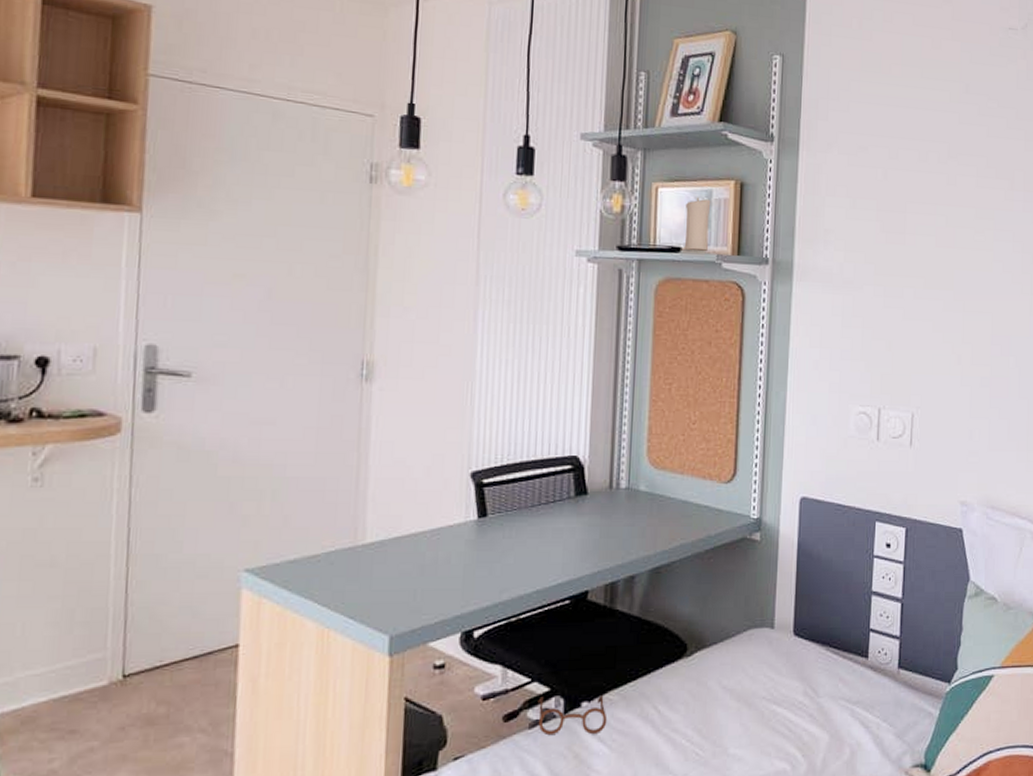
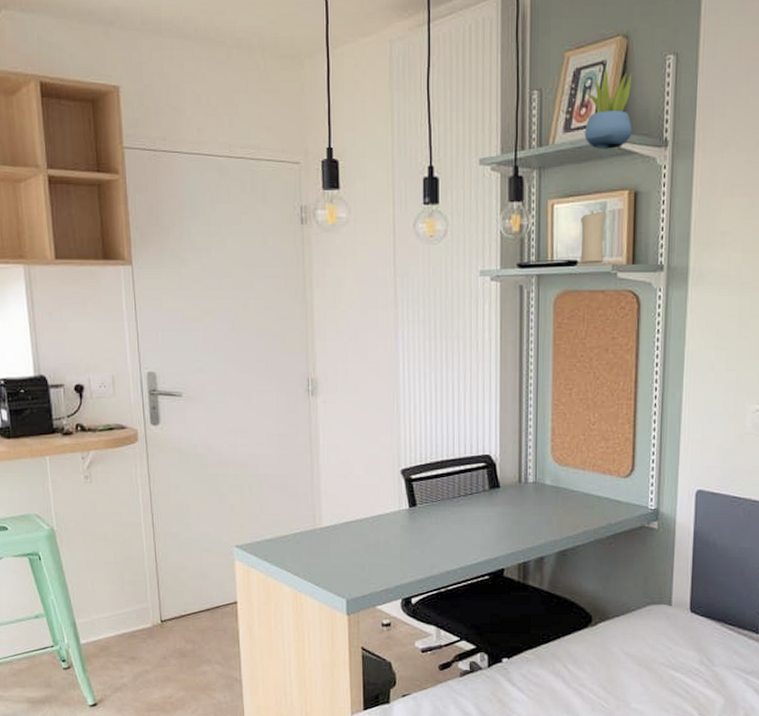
glasses: present [538,695,608,734] -> none [466,652,525,684]
succulent plant: none [691,58,740,138] -> present [584,67,633,149]

